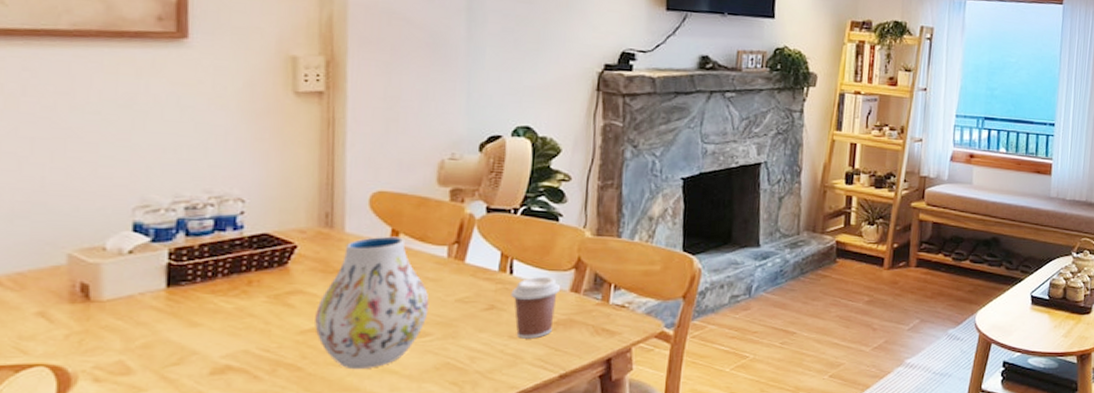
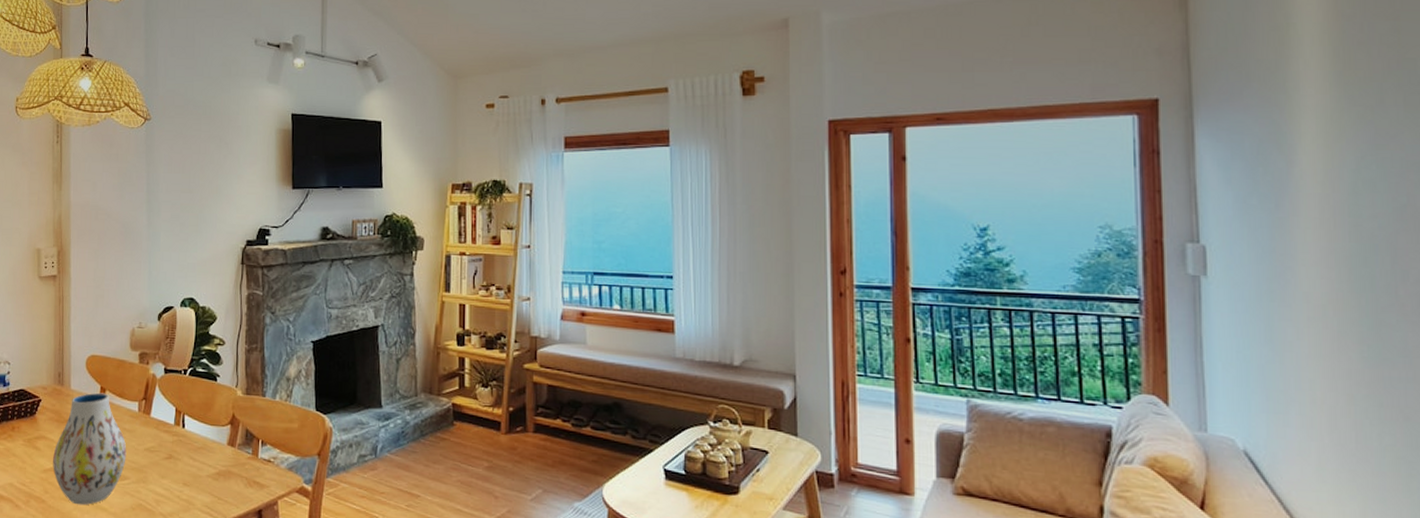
coffee cup: present [511,276,561,339] -> none [184,430,221,487]

